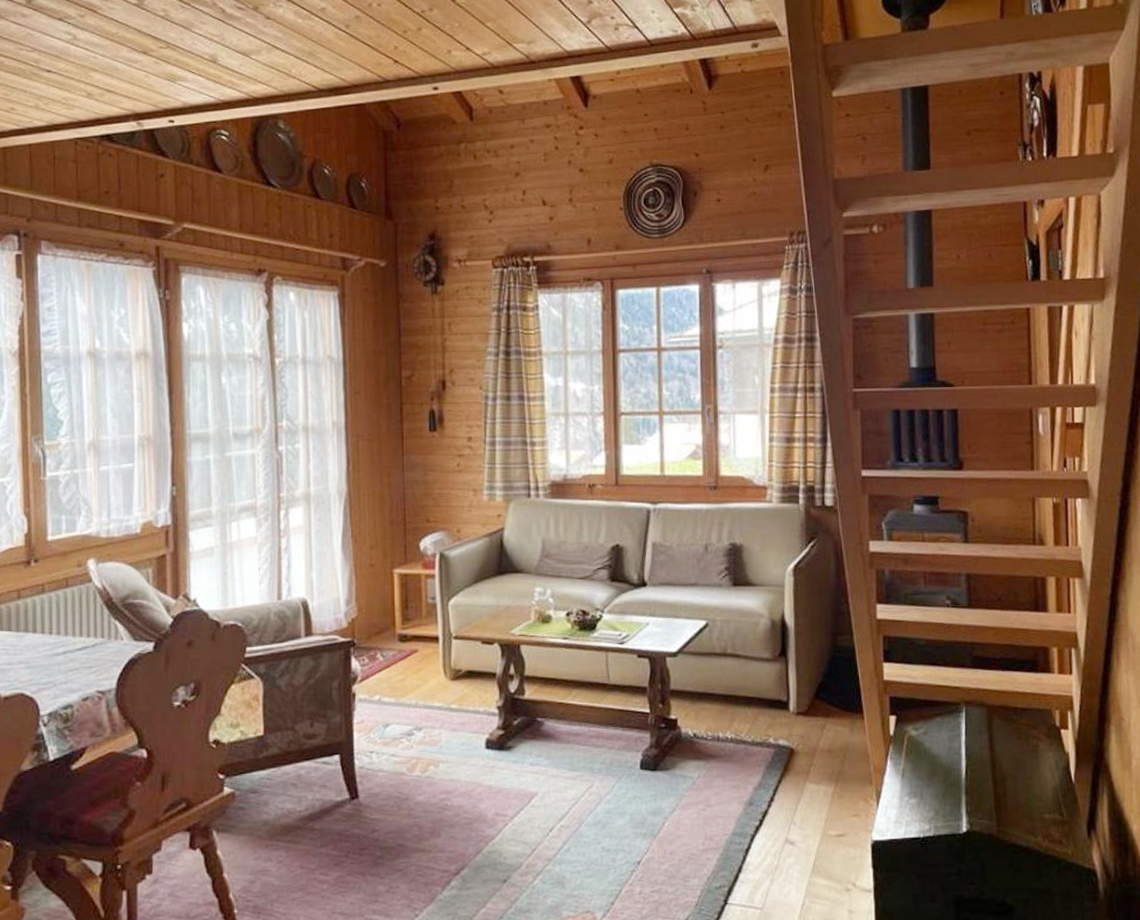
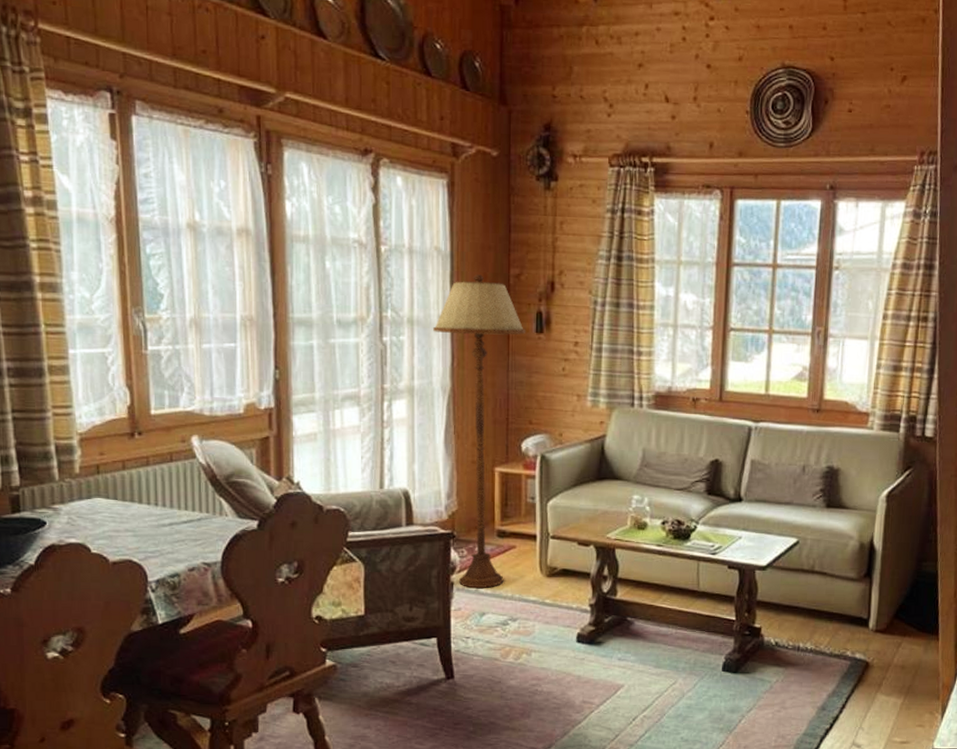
floor lamp: none [328,379,420,698] -> present [433,274,527,589]

